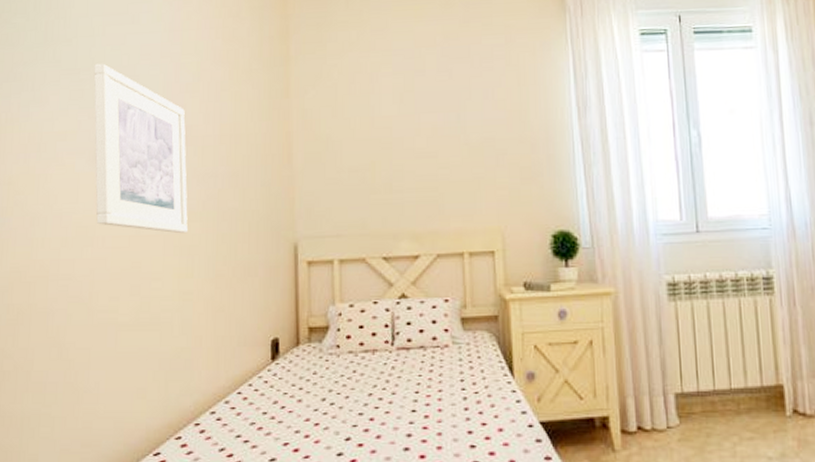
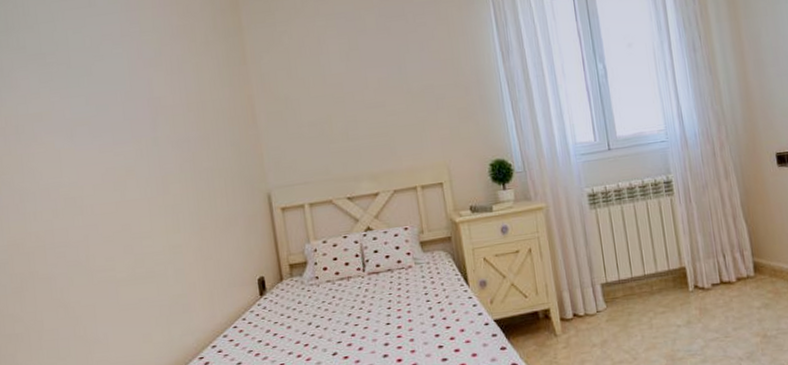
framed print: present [93,63,188,234] -> none [58,46,169,196]

